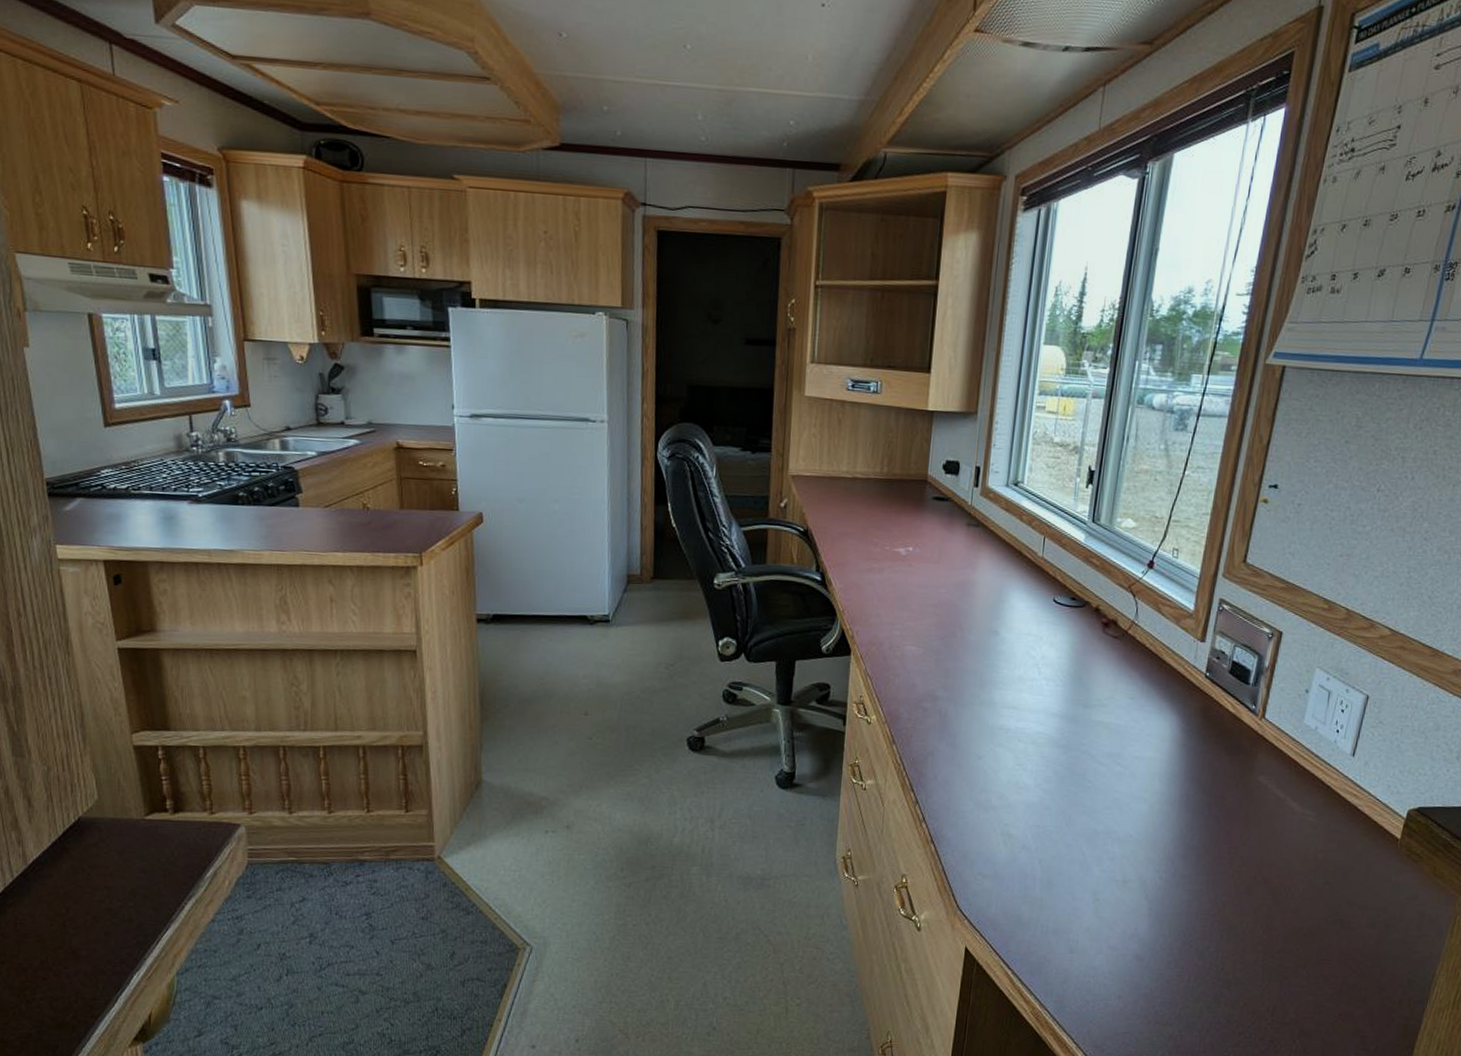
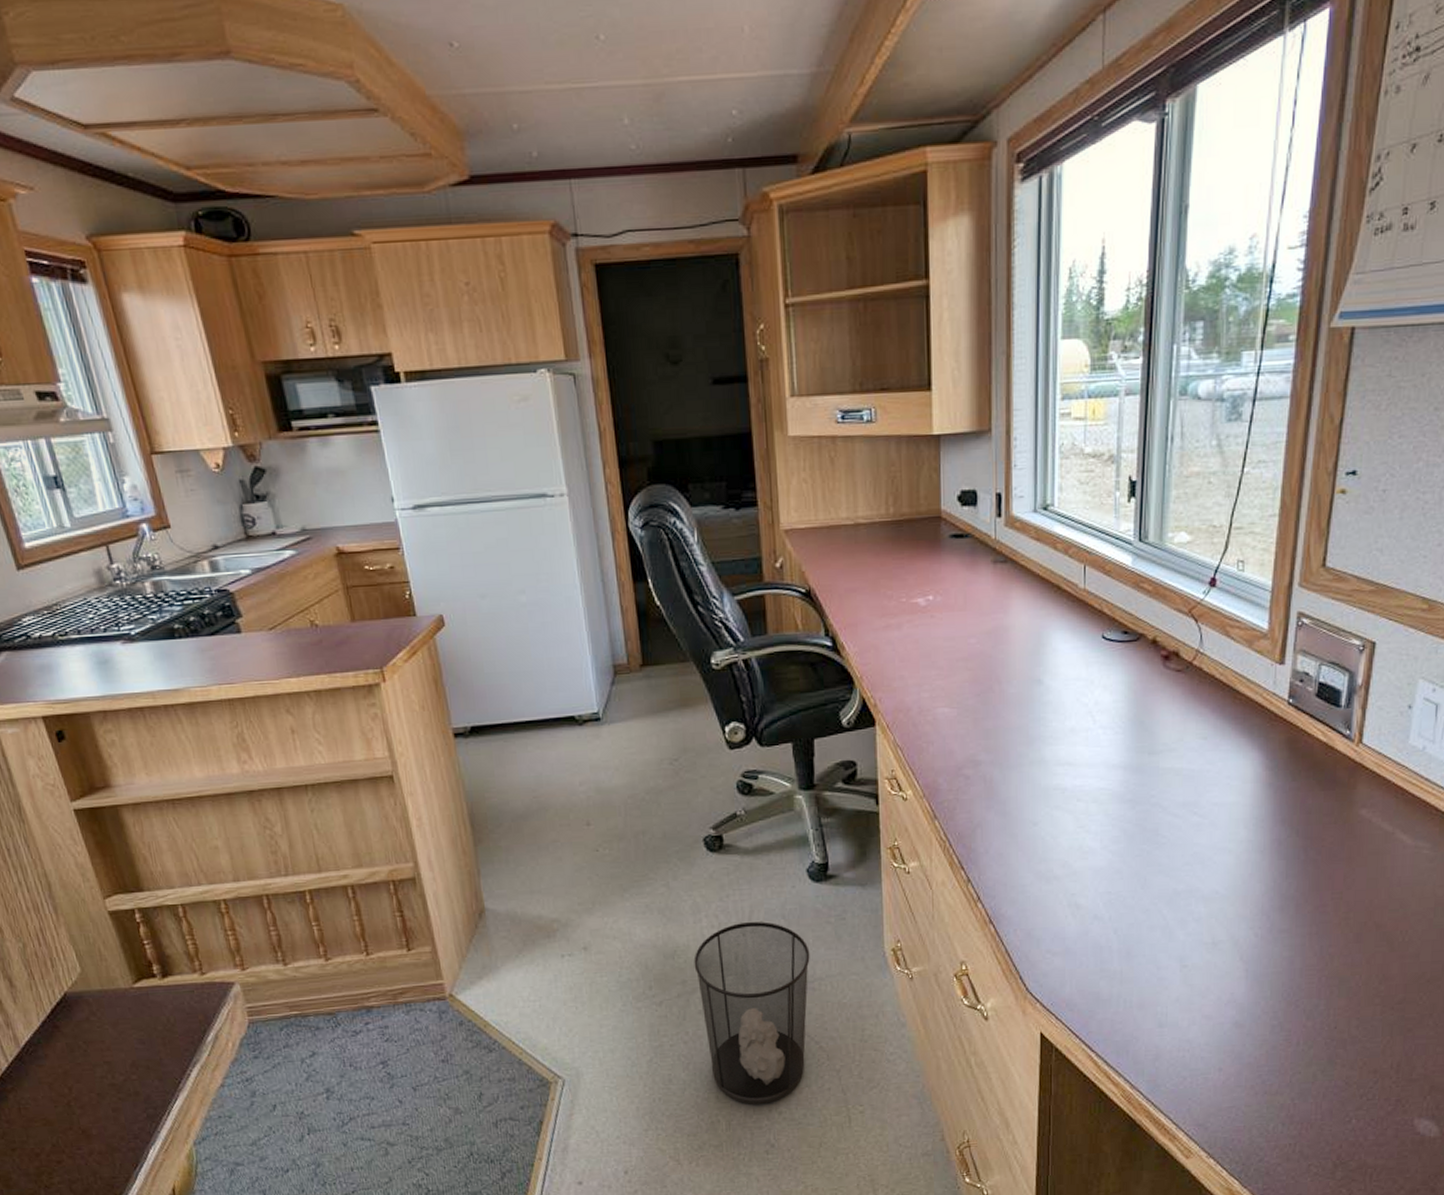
waste bin: none [664,818,769,989] -> present [693,922,810,1106]

